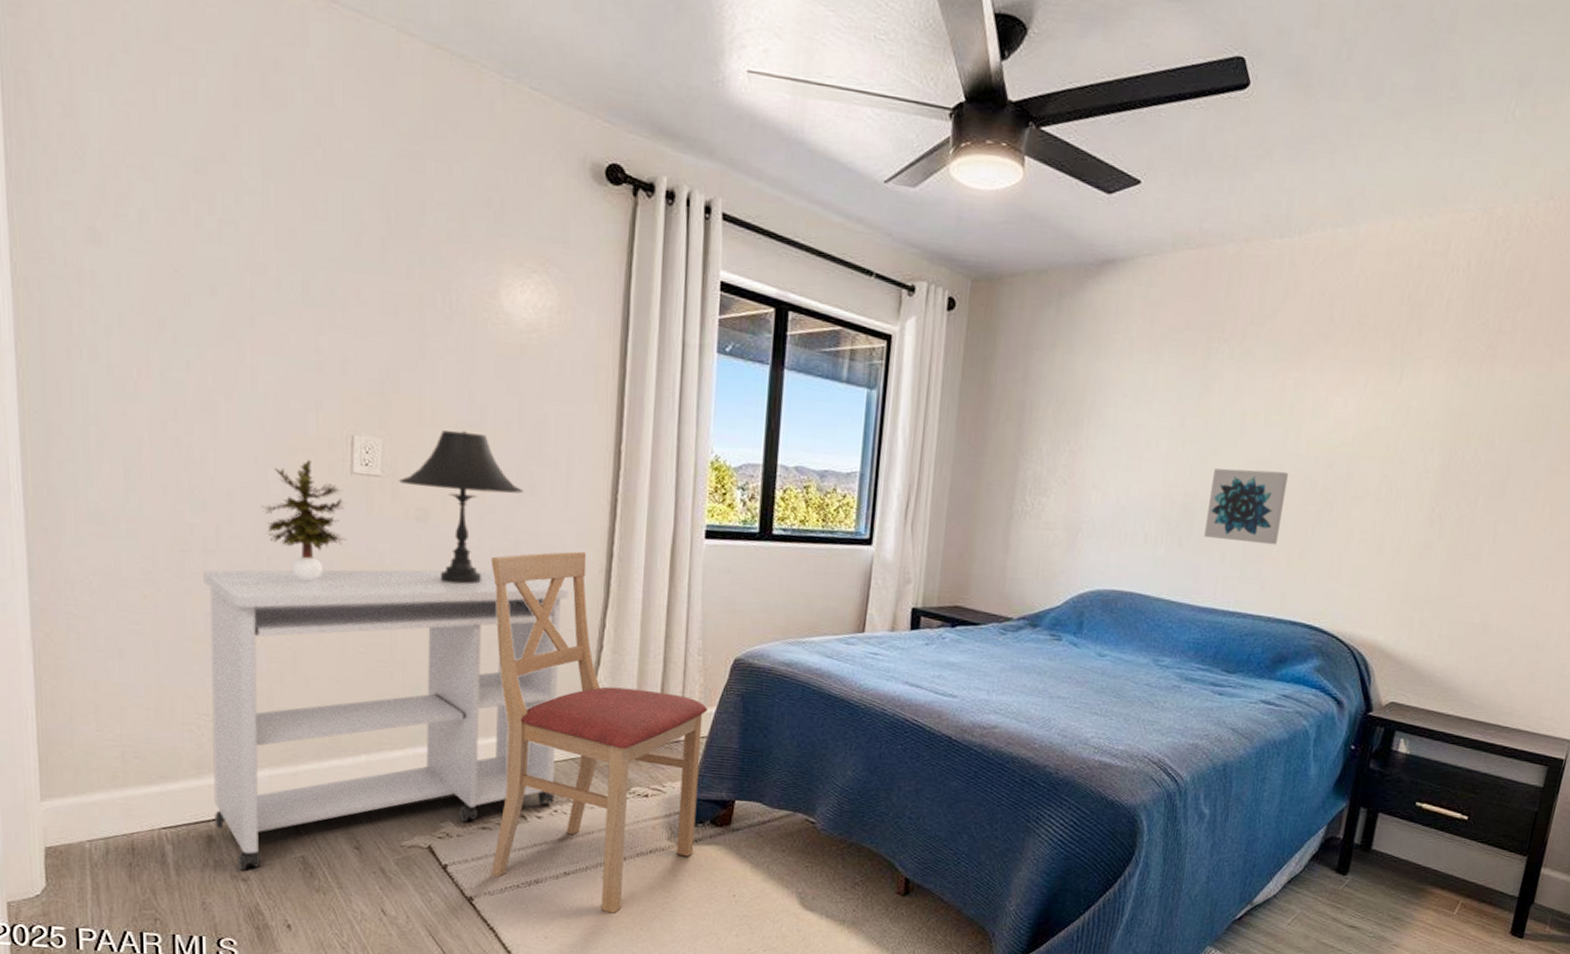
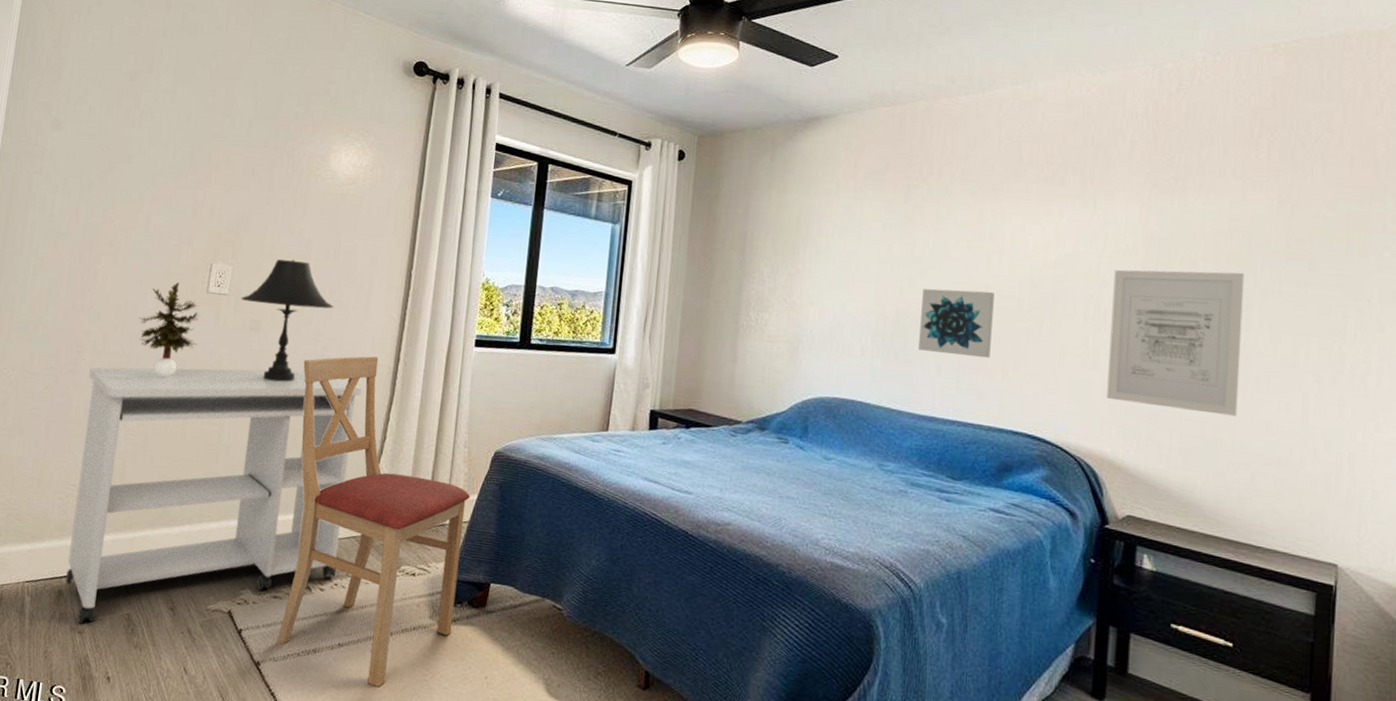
wall art: none [1386,447,1537,601] -> present [1106,269,1245,417]

